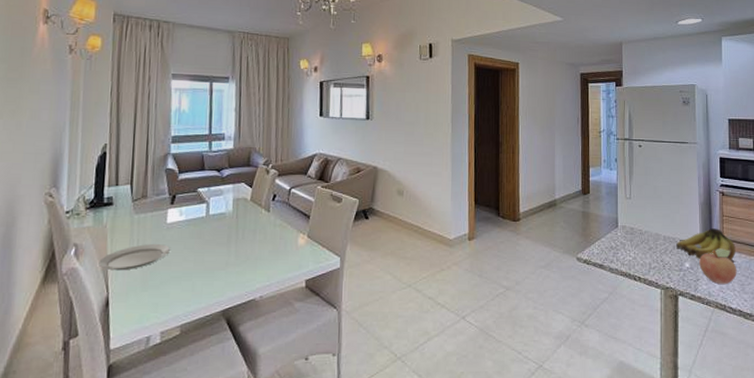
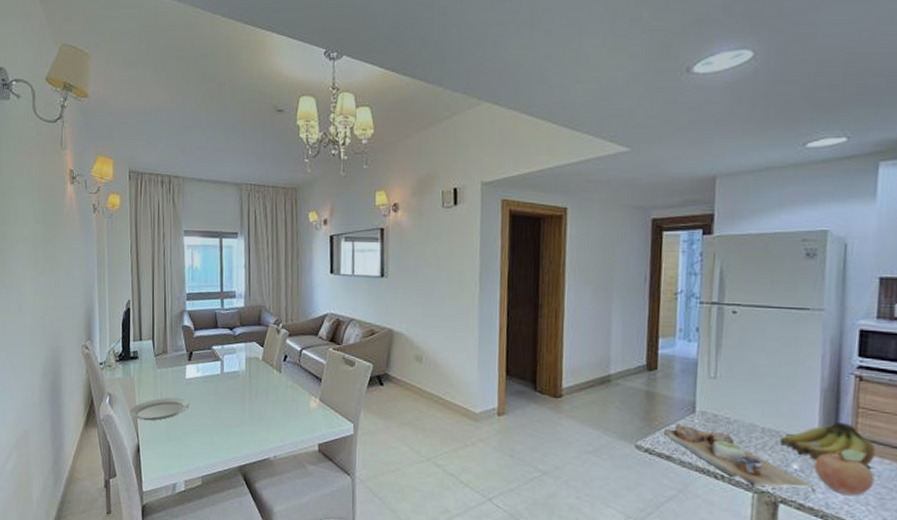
cutting board: none [597,237,701,284] -> present [664,423,816,492]

